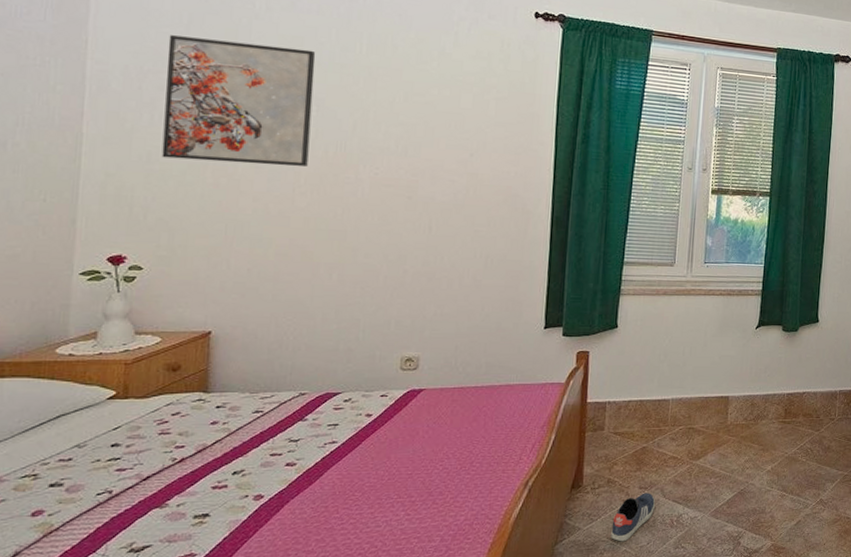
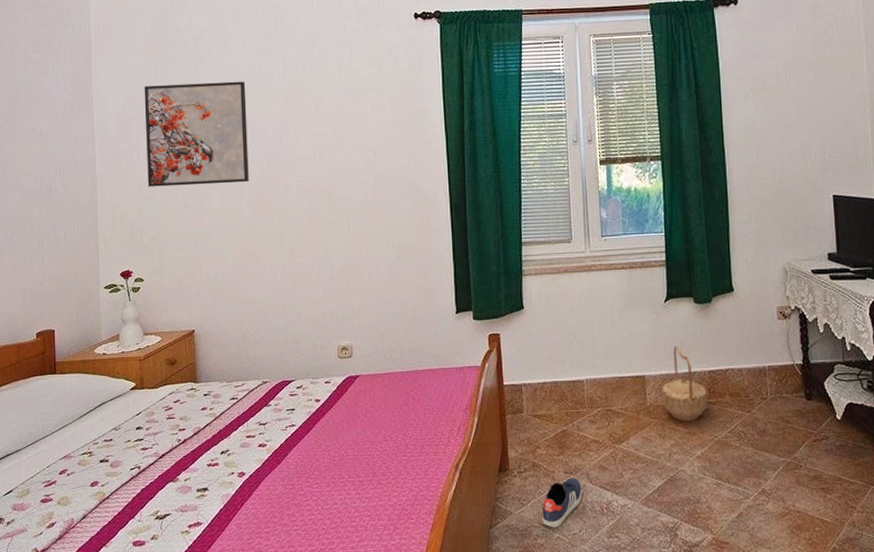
basket: none [742,369,784,439] -> present [661,346,708,421]

